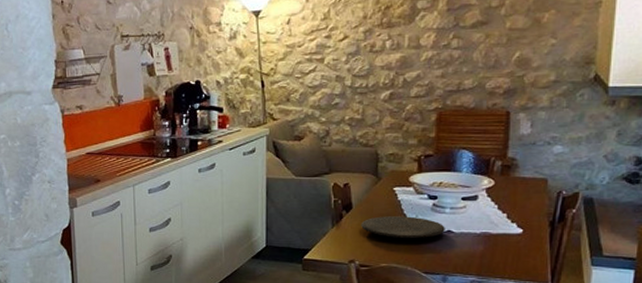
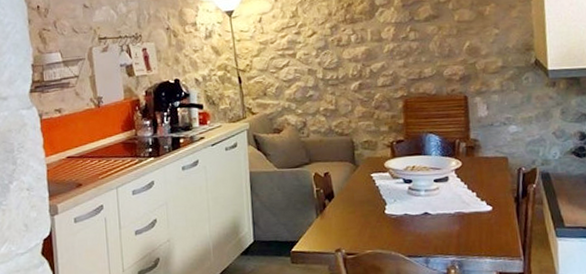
plate: present [361,216,445,239] -> none [344,201,423,224]

